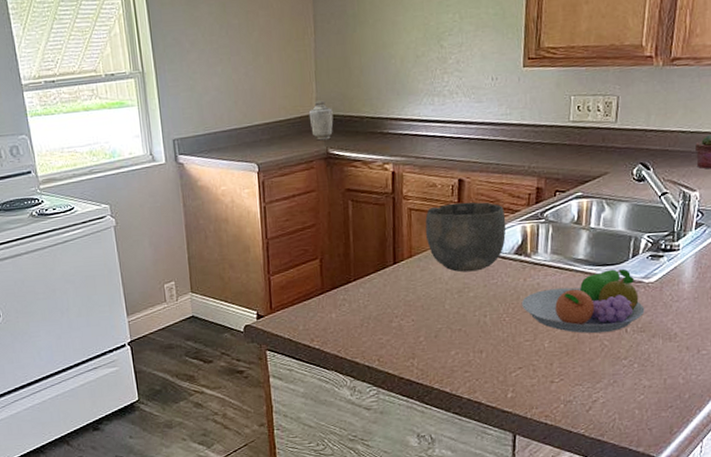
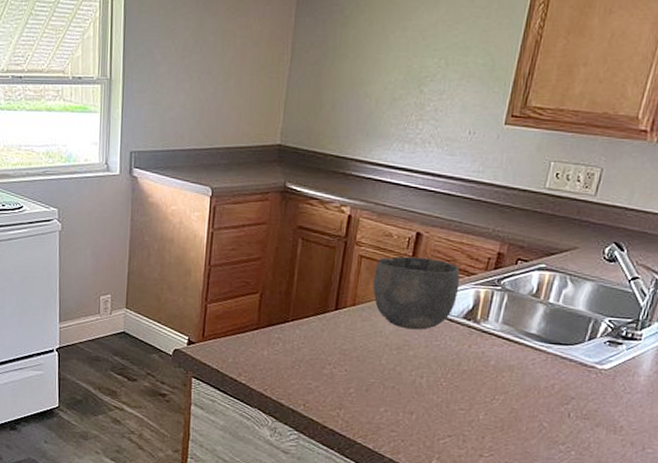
vase: present [308,100,334,141] -> none [271,131,297,173]
fruit bowl: present [521,268,645,334] -> none [461,349,593,414]

